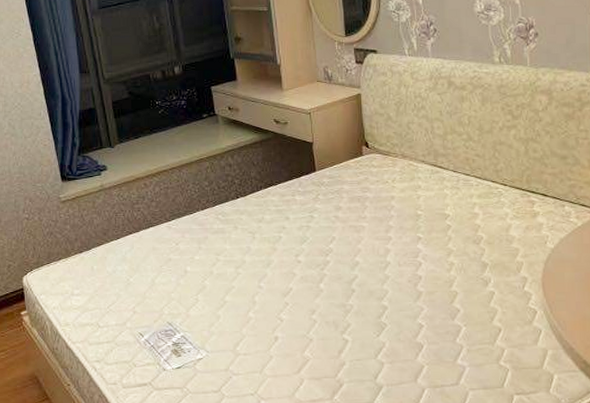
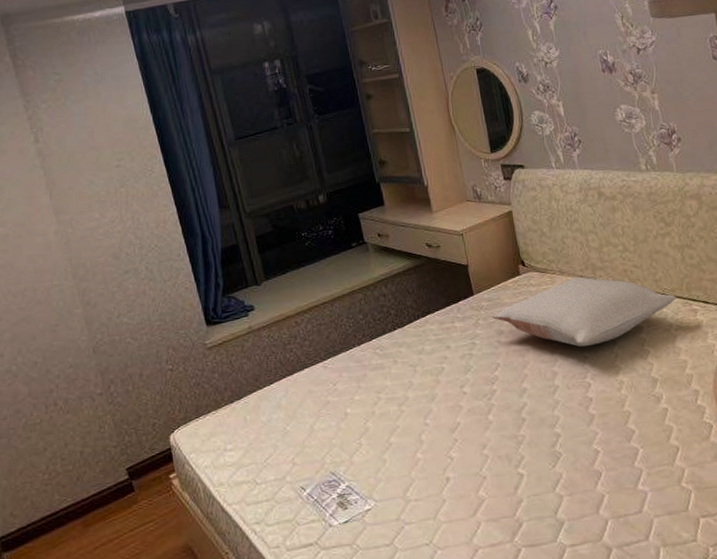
pillow: none [332,162,515,228] -> present [492,277,676,347]

